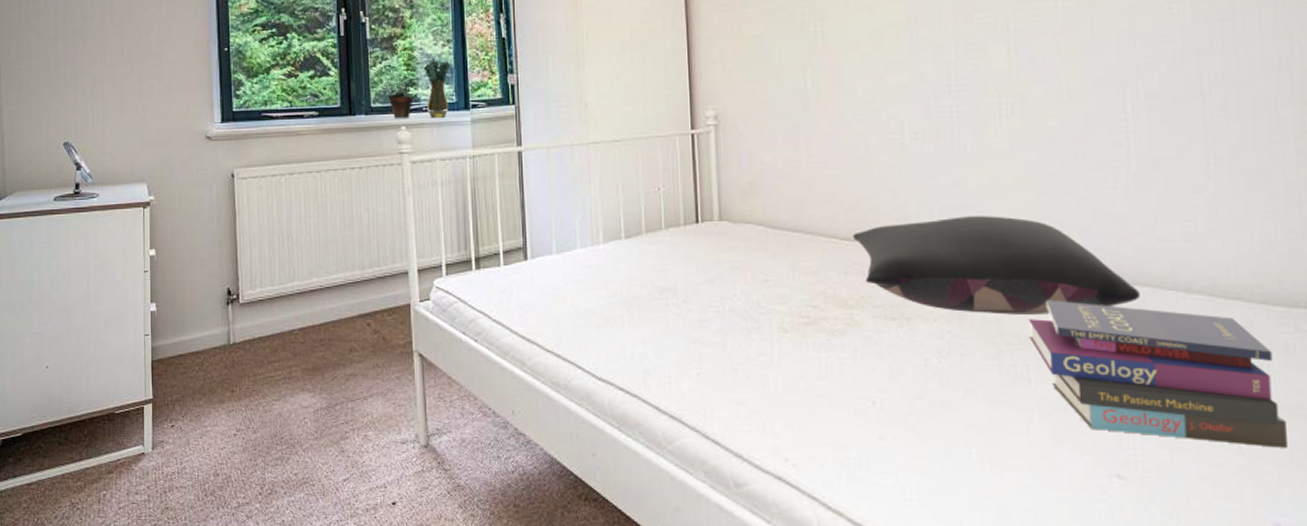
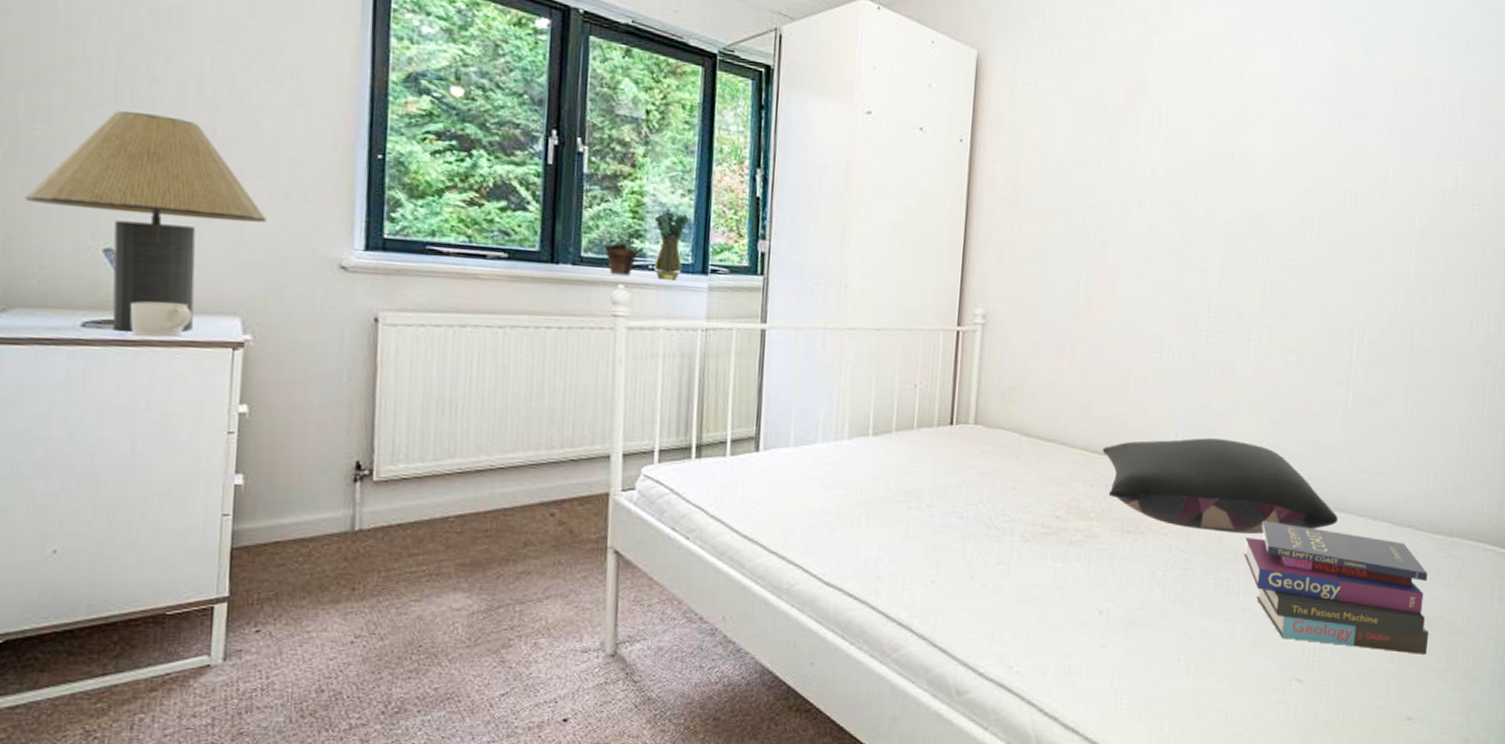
table lamp: none [18,42,158,201] -> present [24,111,267,332]
mug: none [80,176,118,205] -> present [129,301,193,338]

